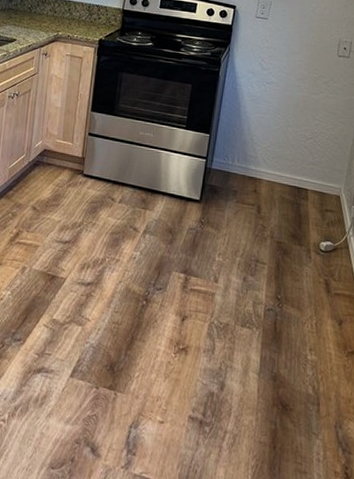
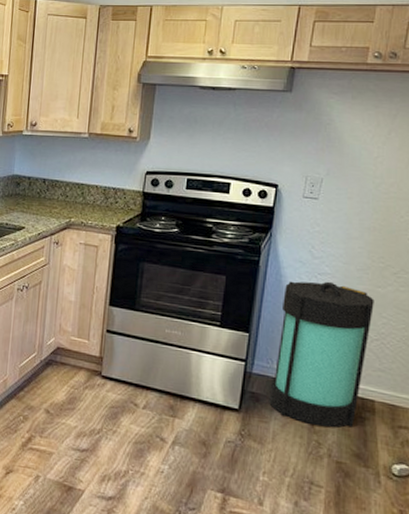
lantern: none [224,89,310,214] -> present [268,281,374,428]

